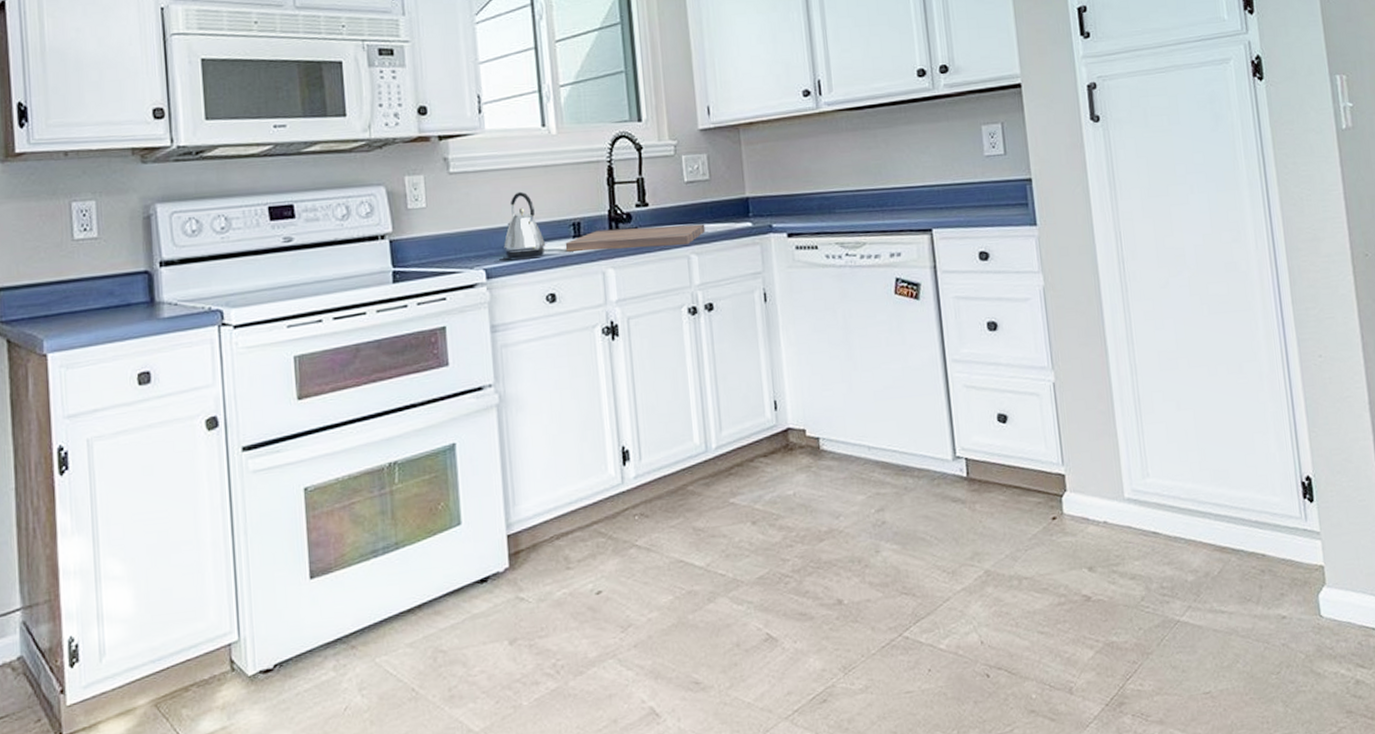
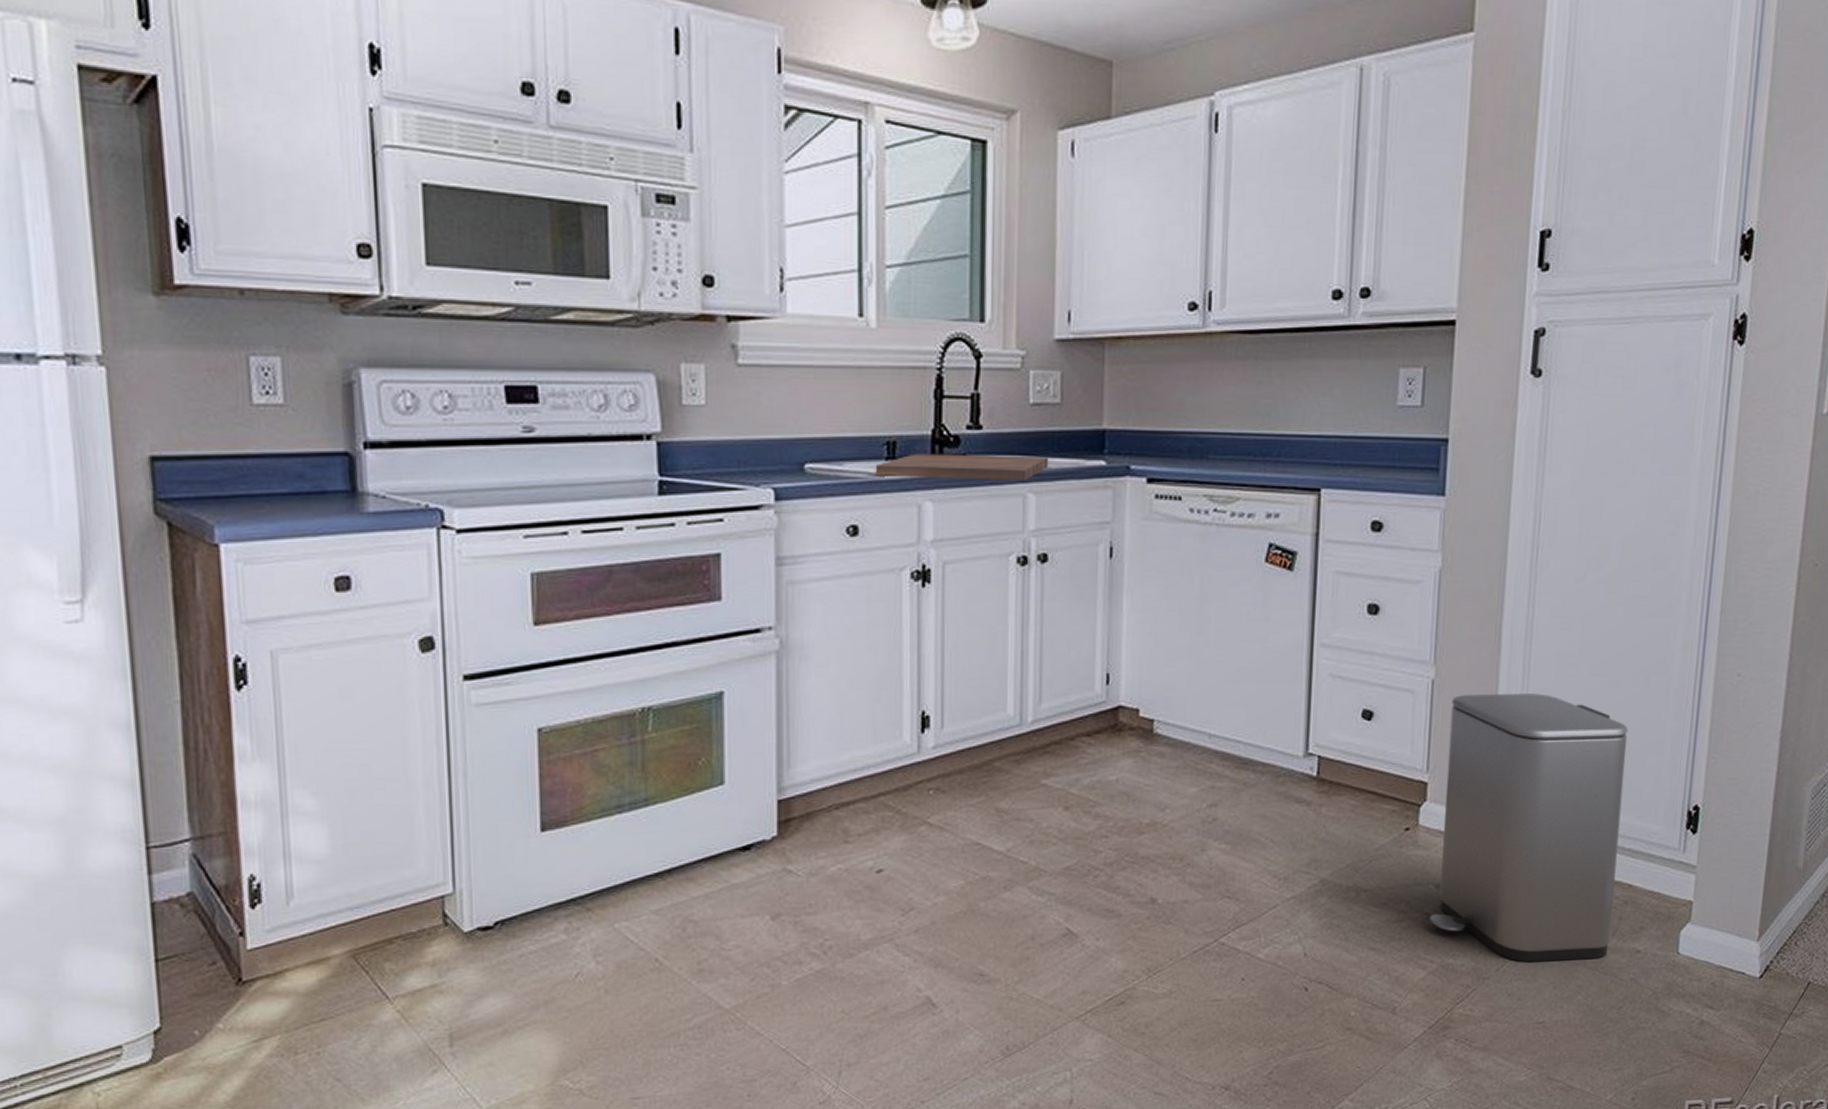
kettle: present [503,191,546,261] -> none [799,396,852,481]
pedal bin: none [1073,387,1256,636] -> present [1429,693,1629,963]

